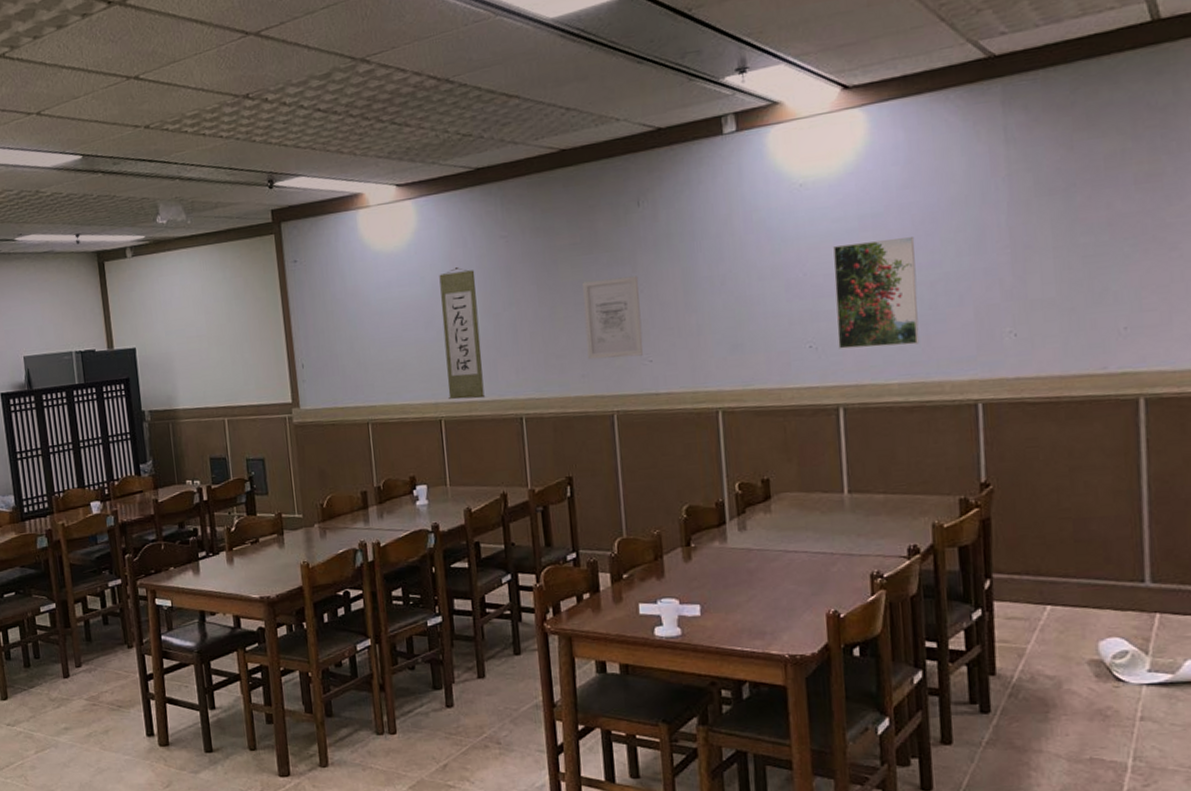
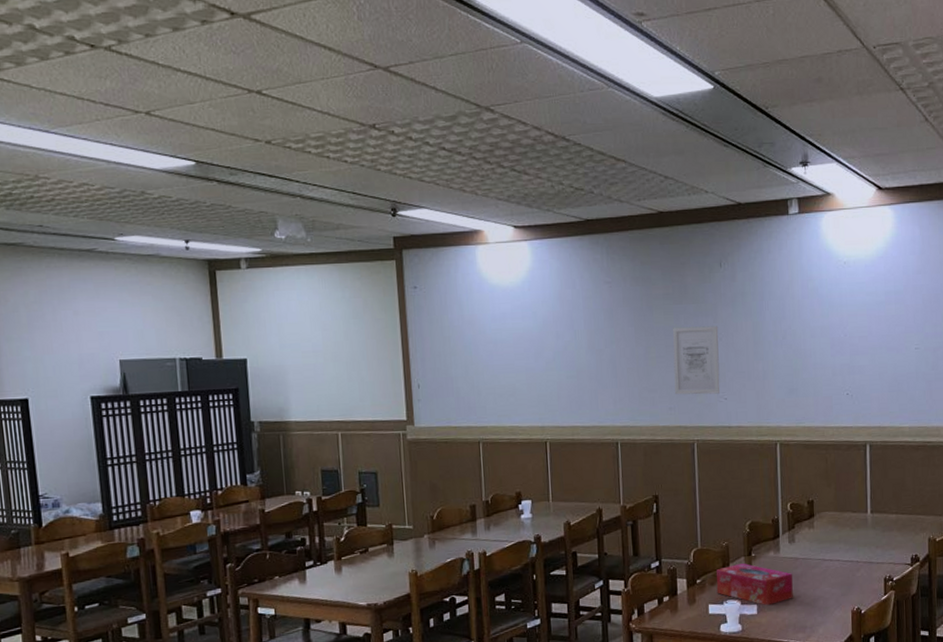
wall scroll: present [439,266,486,400] -> none [550,305,587,424]
tissue box: none [646,554,747,606] -> present [716,563,793,606]
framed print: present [833,237,920,349] -> none [866,312,925,398]

